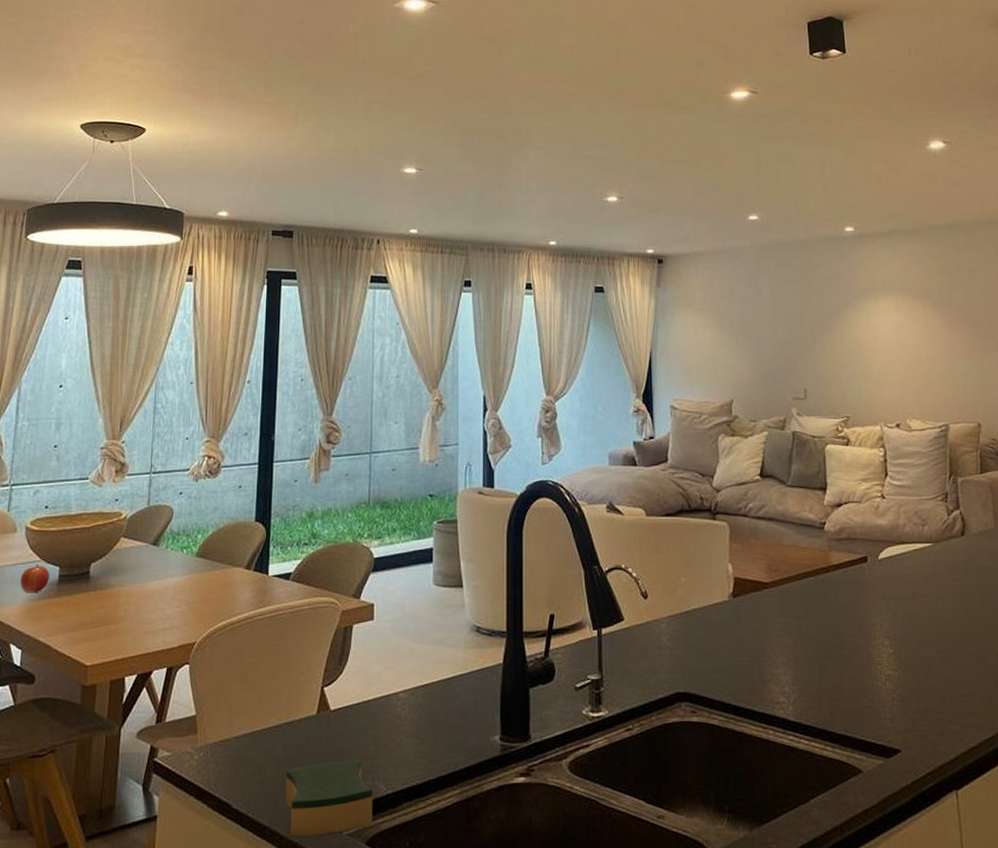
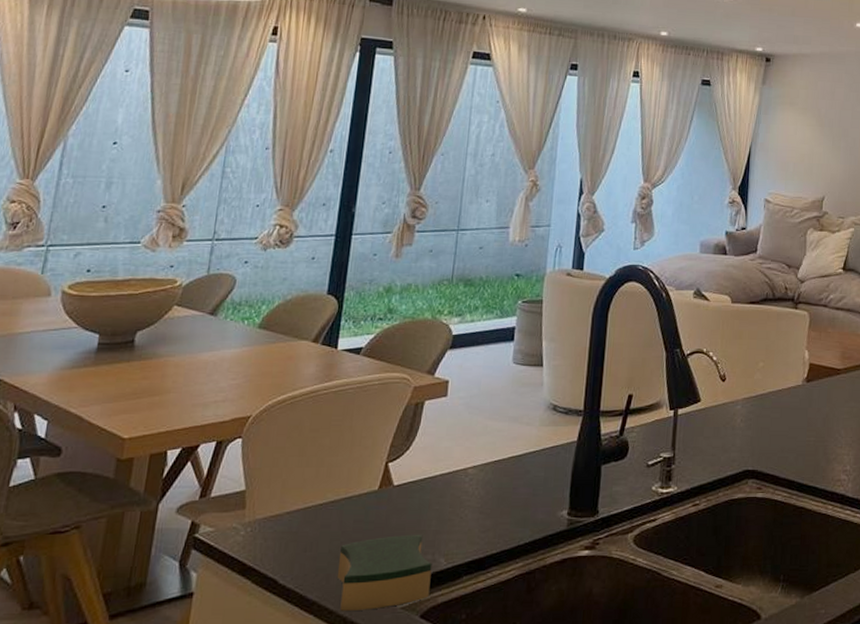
fruit: present [20,564,49,593] -> none [51,331,87,362]

